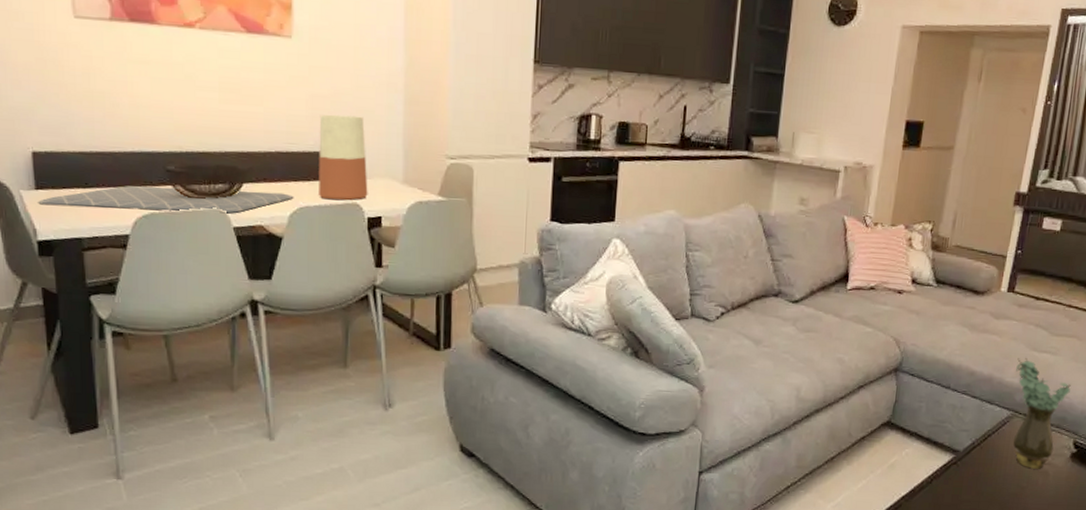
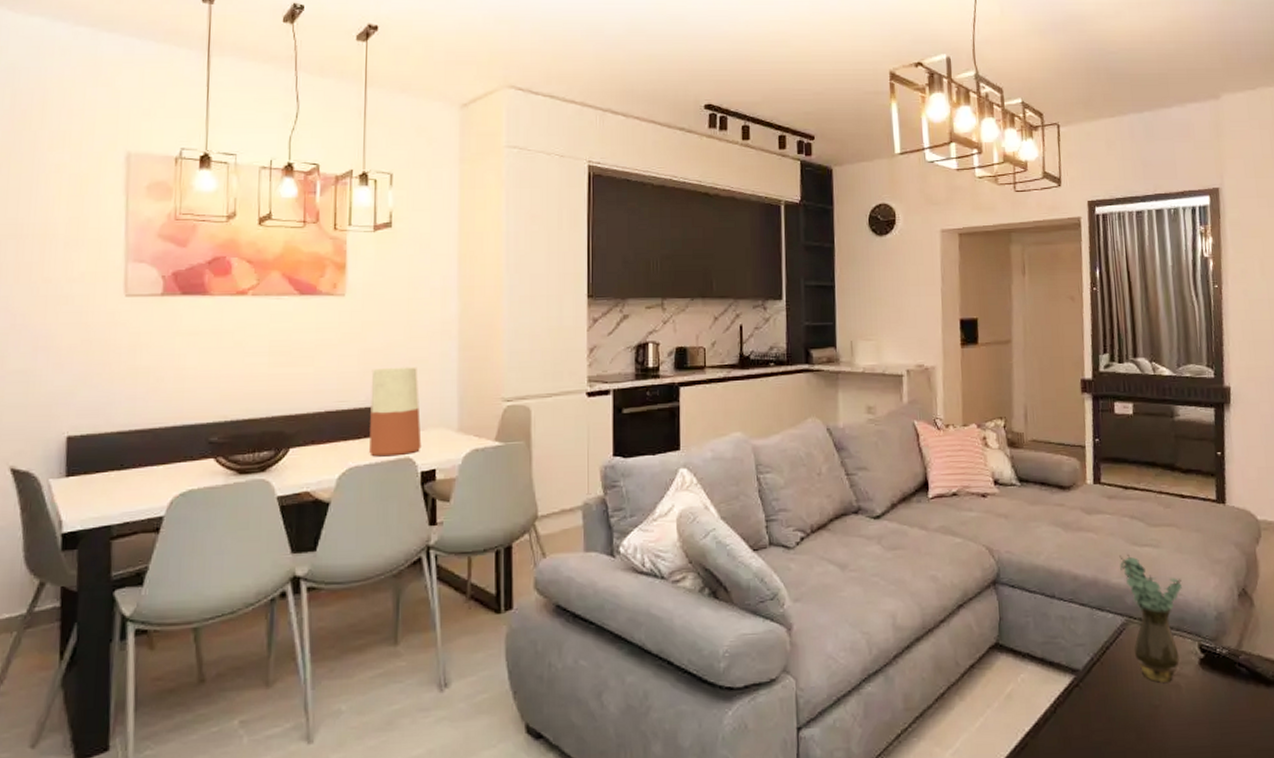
placemat: present [38,186,294,214] -> none [67,454,343,493]

